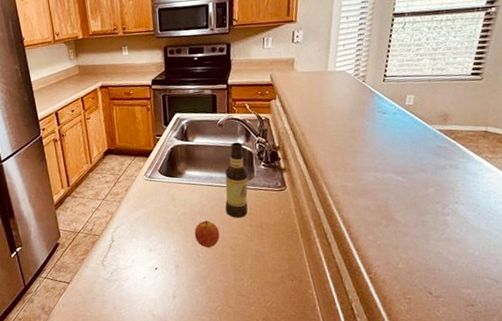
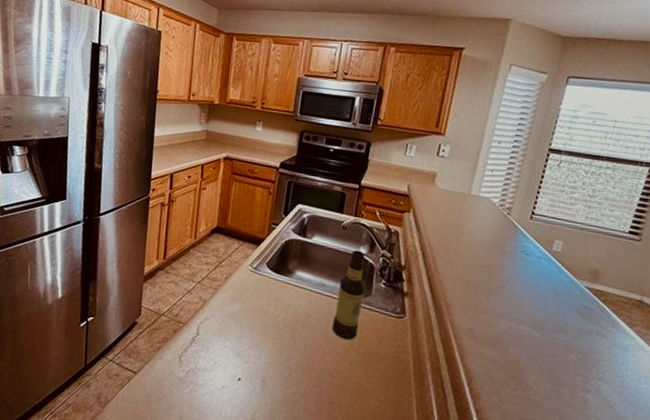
fruit: present [194,220,220,248] -> none [291,333,321,368]

